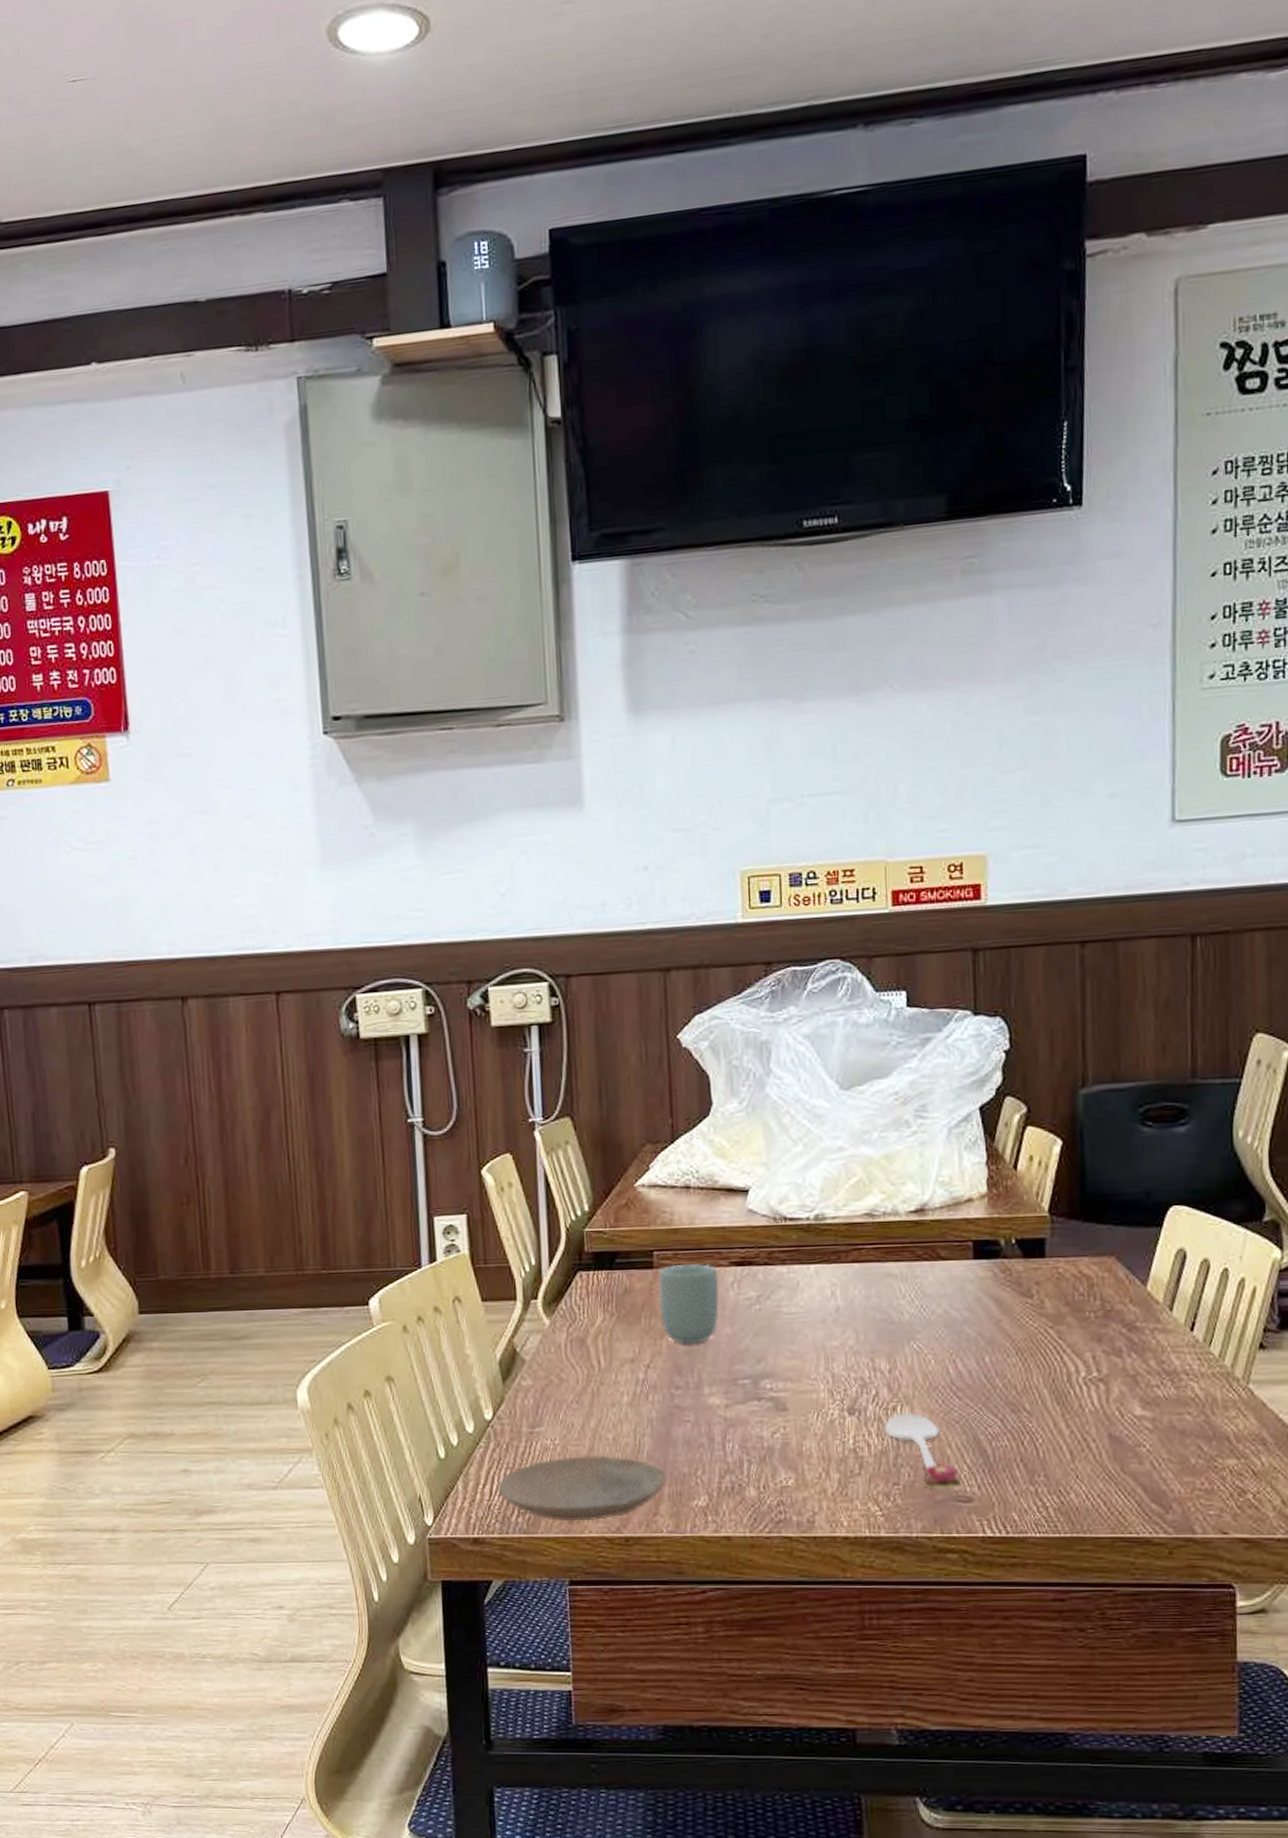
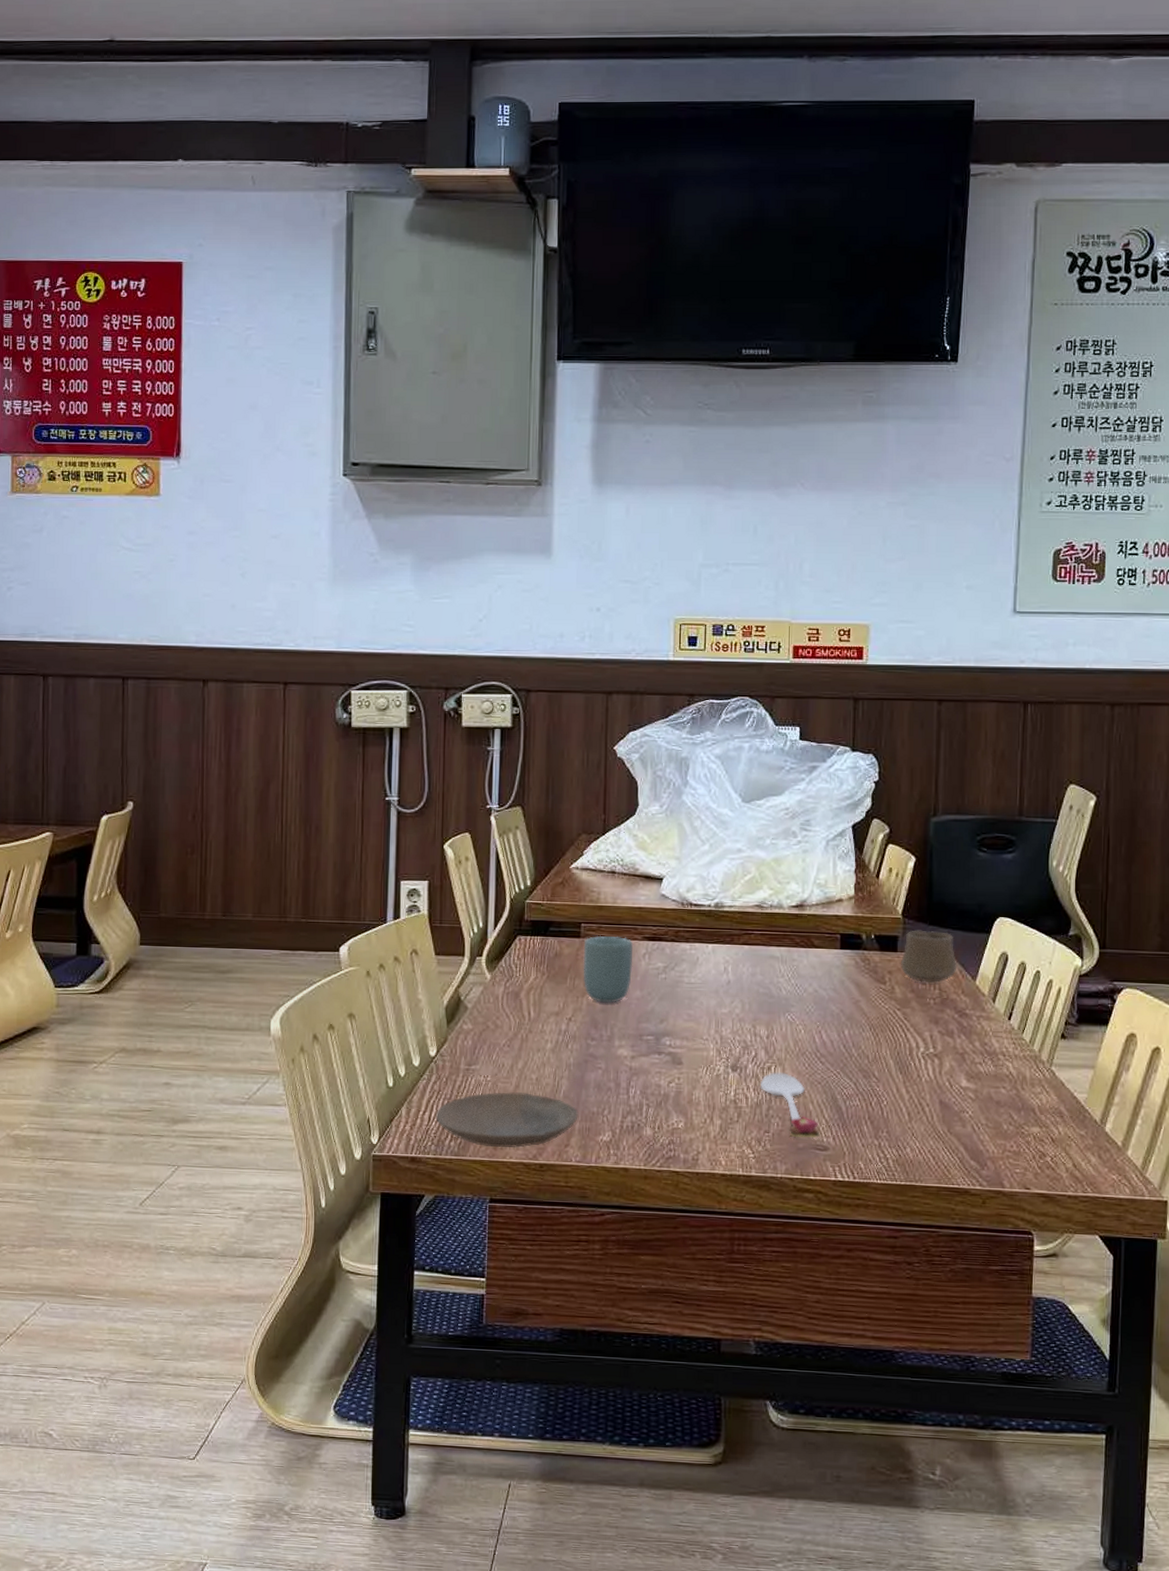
cup: none [1051,1228,1121,1292] -> present [901,930,956,983]

